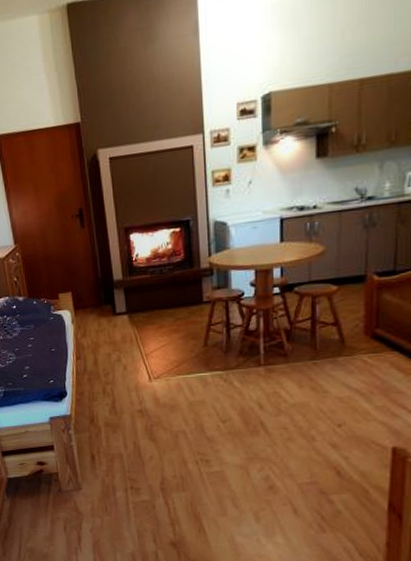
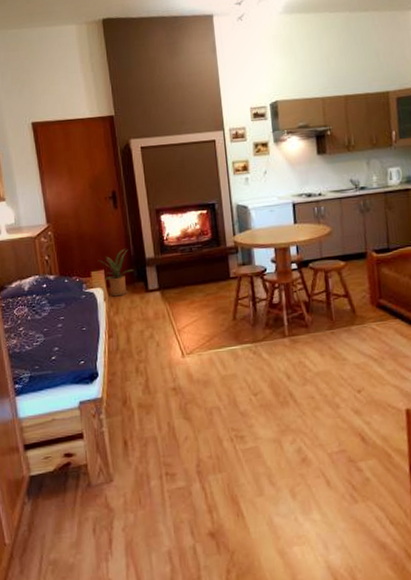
house plant: none [65,270,101,319] -> present [97,248,134,297]

